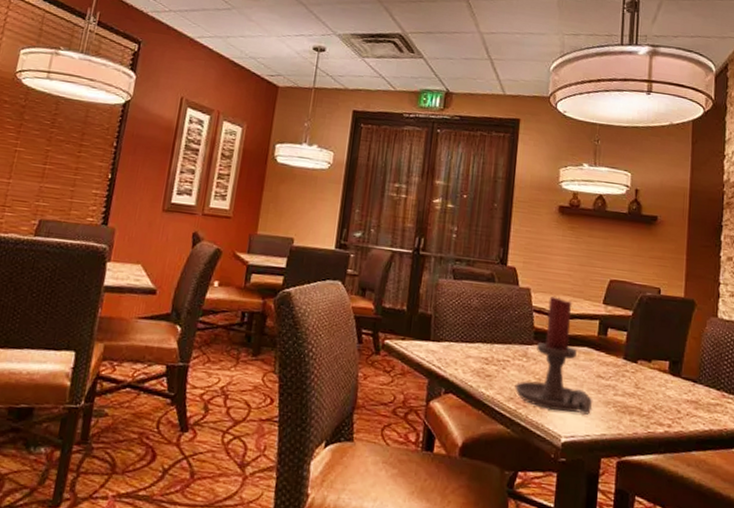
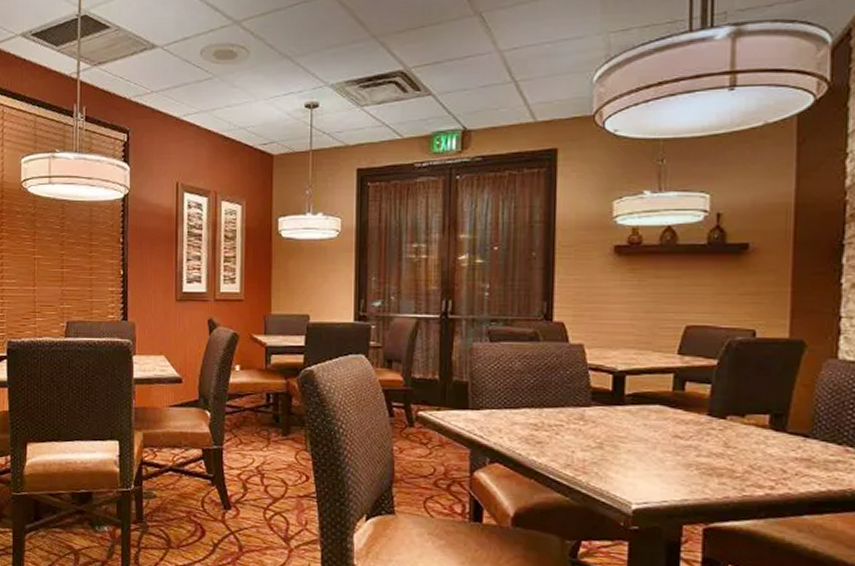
candle holder: present [515,296,593,416] -> none [571,350,670,480]

